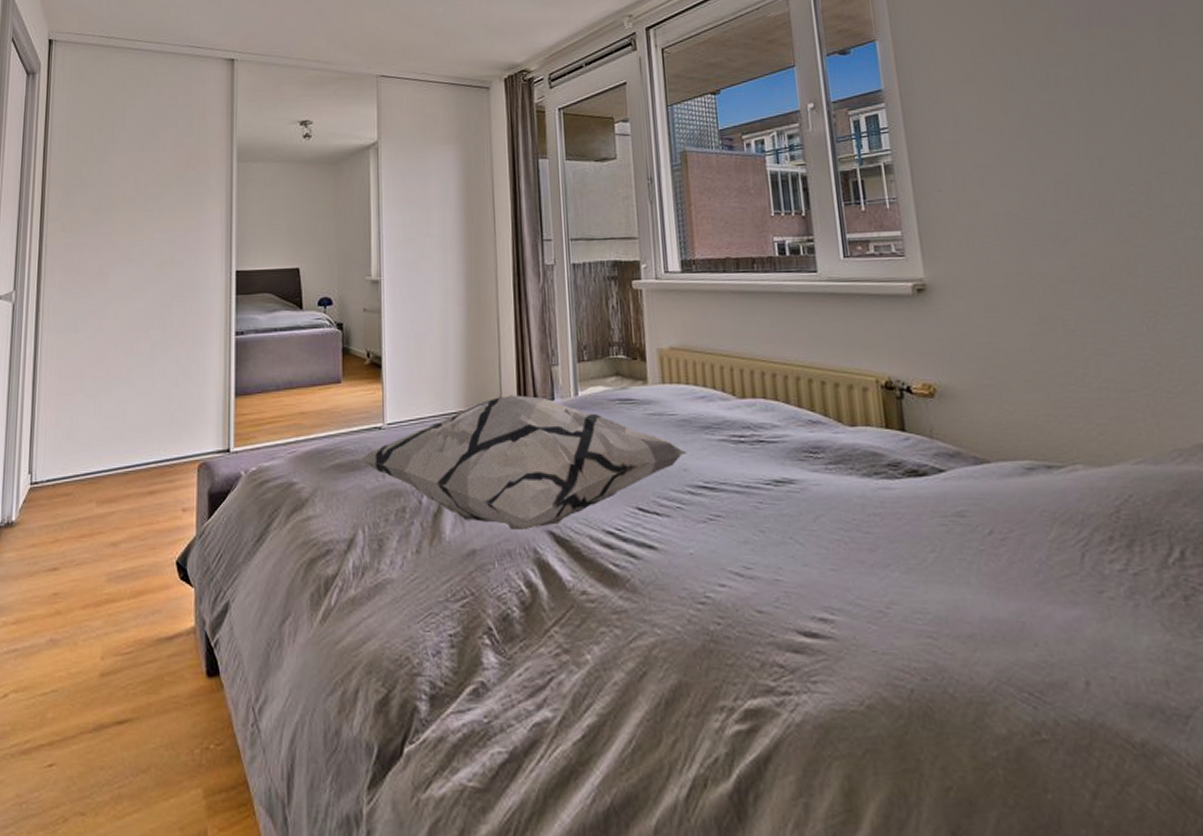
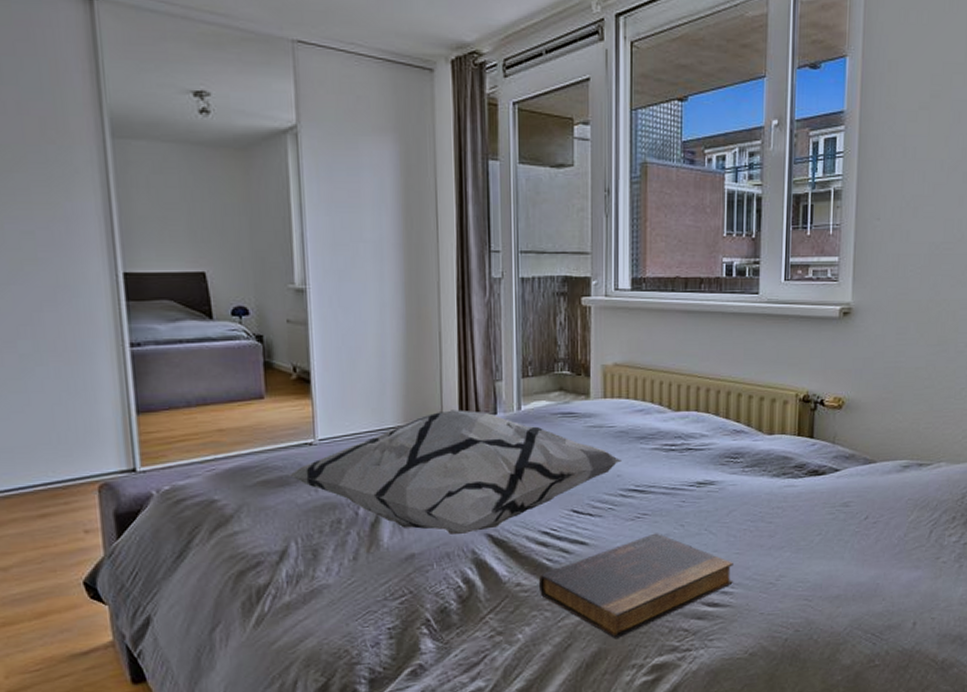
book: none [605,539,832,671] -> present [538,533,733,639]

